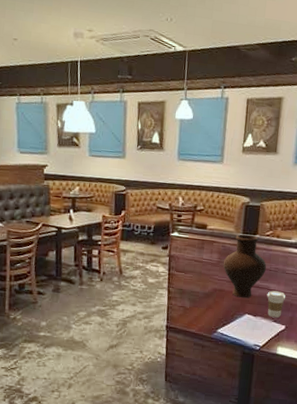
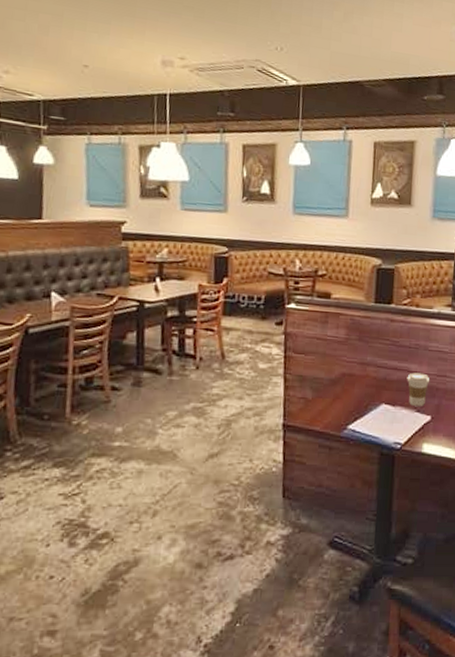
vase: present [223,234,267,298] -> none [352,304,406,384]

